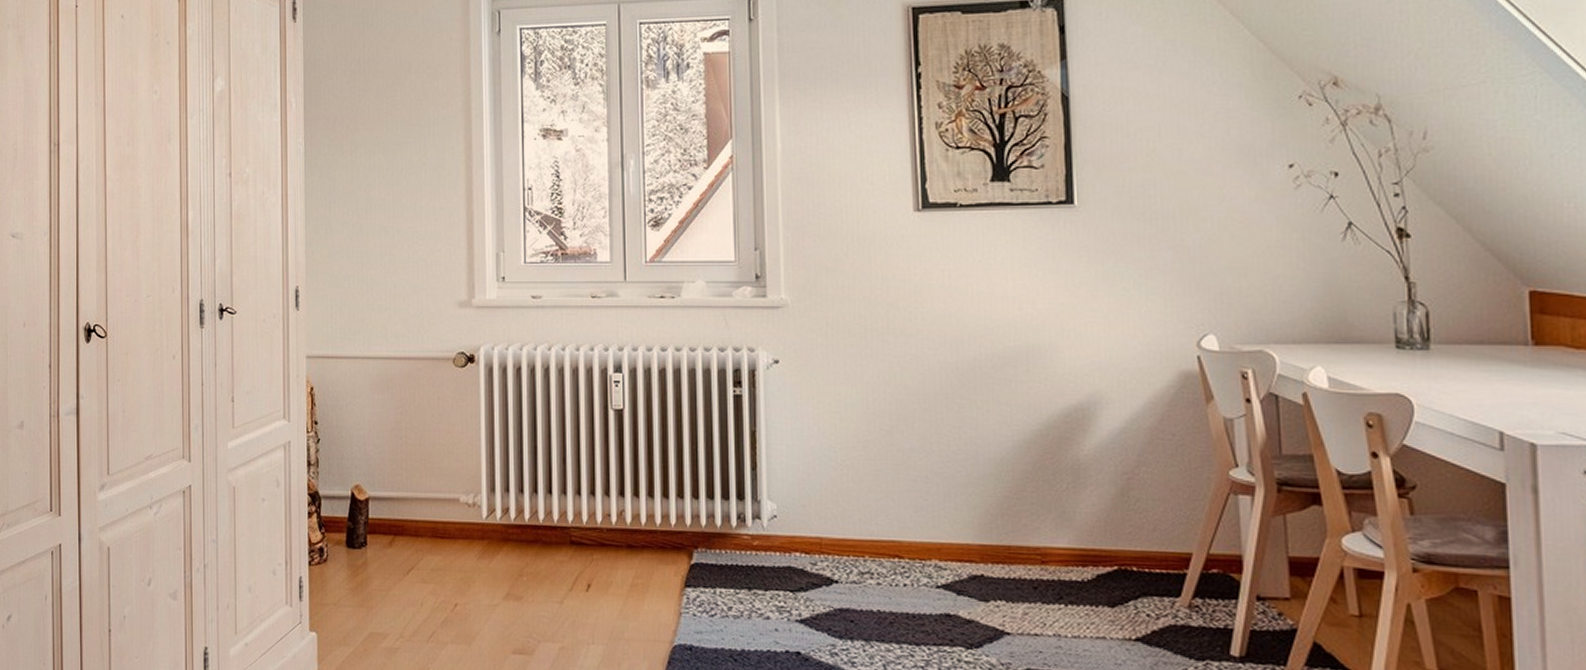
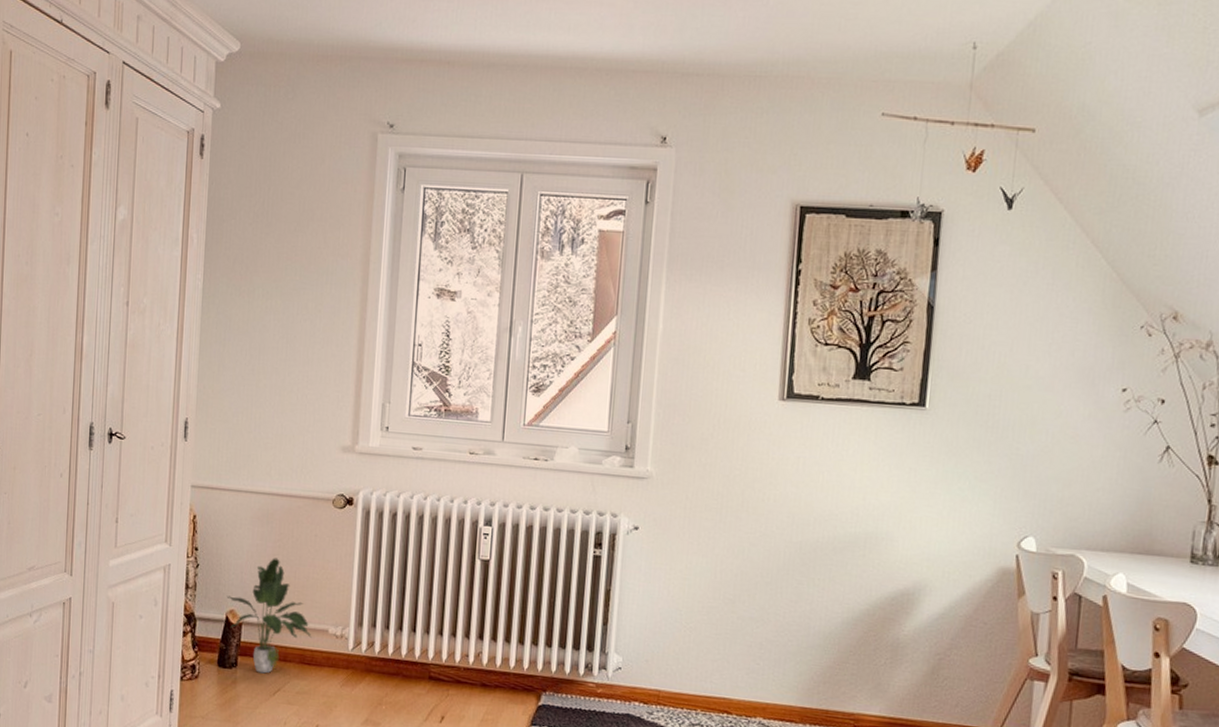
potted plant: none [350,425,443,552] -> present [226,558,312,674]

